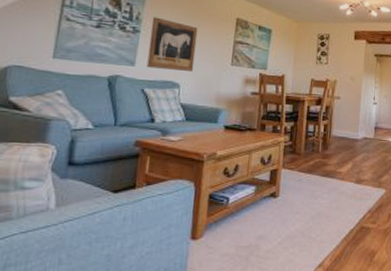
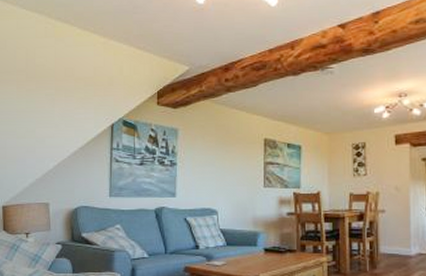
wall art: present [146,17,198,71] -> none [186,148,229,197]

